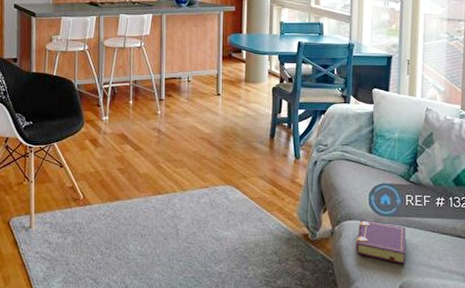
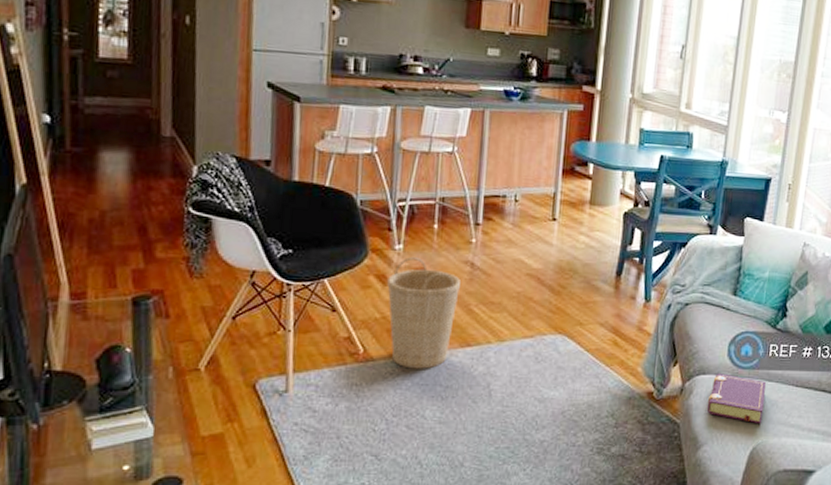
basket: none [98,126,151,212] -> present [387,257,460,369]

